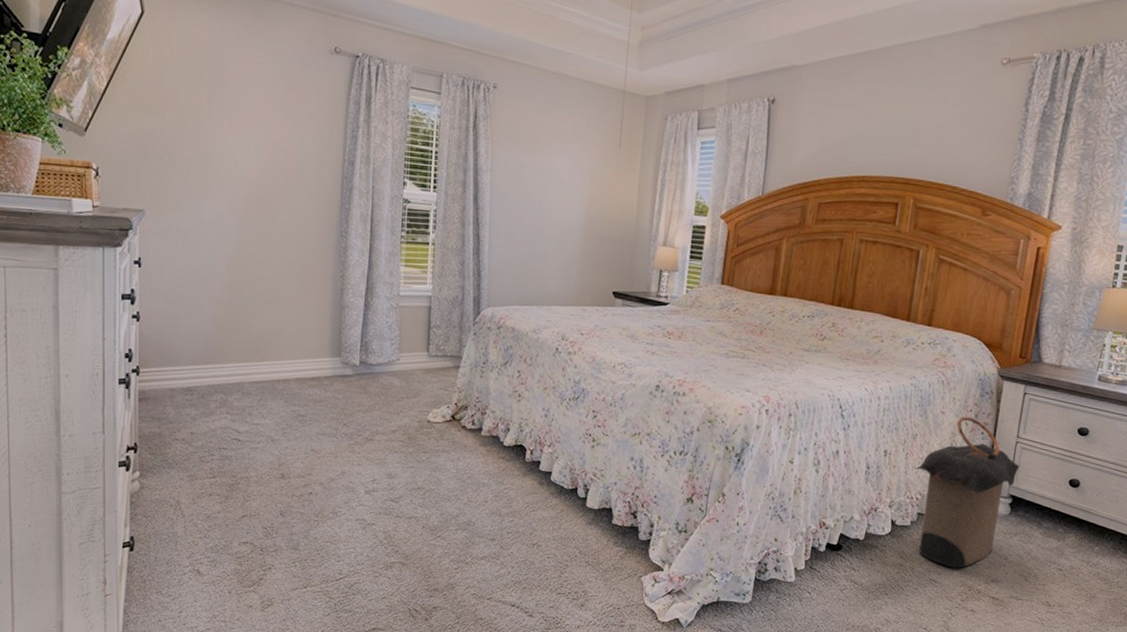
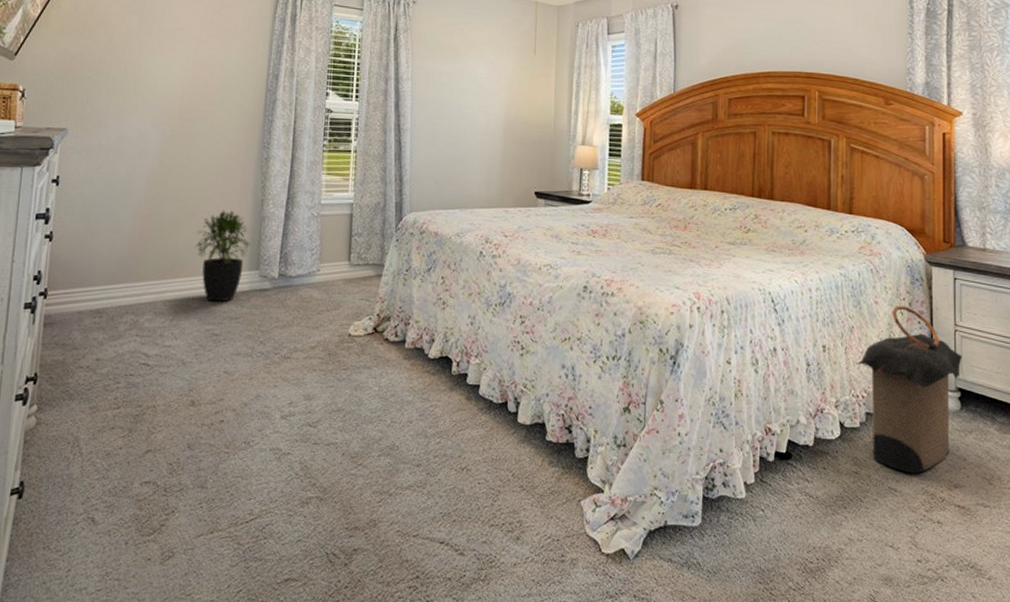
potted plant: none [278,297,333,386] -> present [195,210,252,302]

